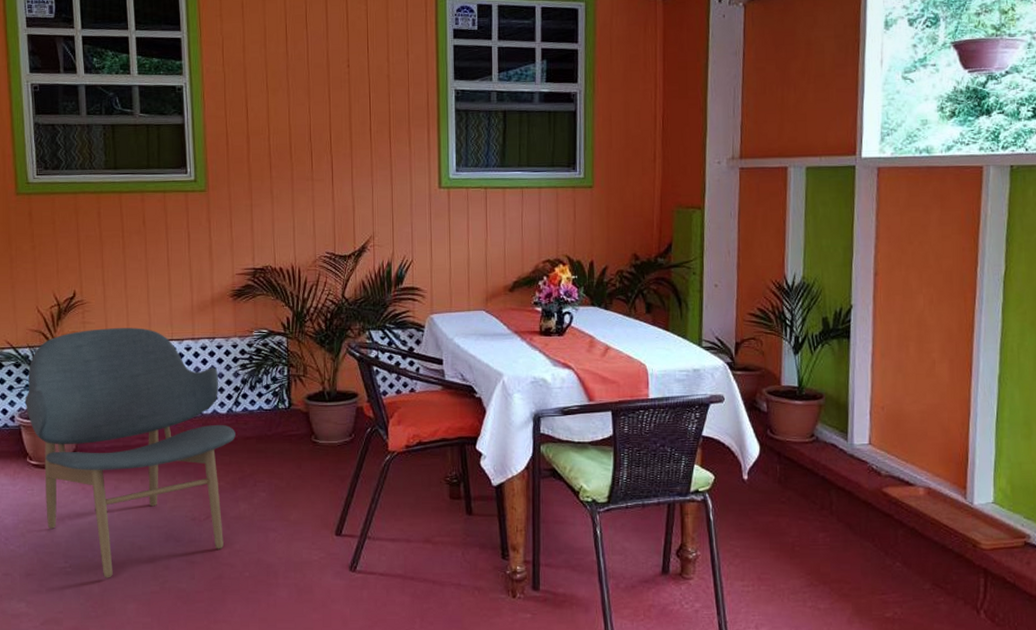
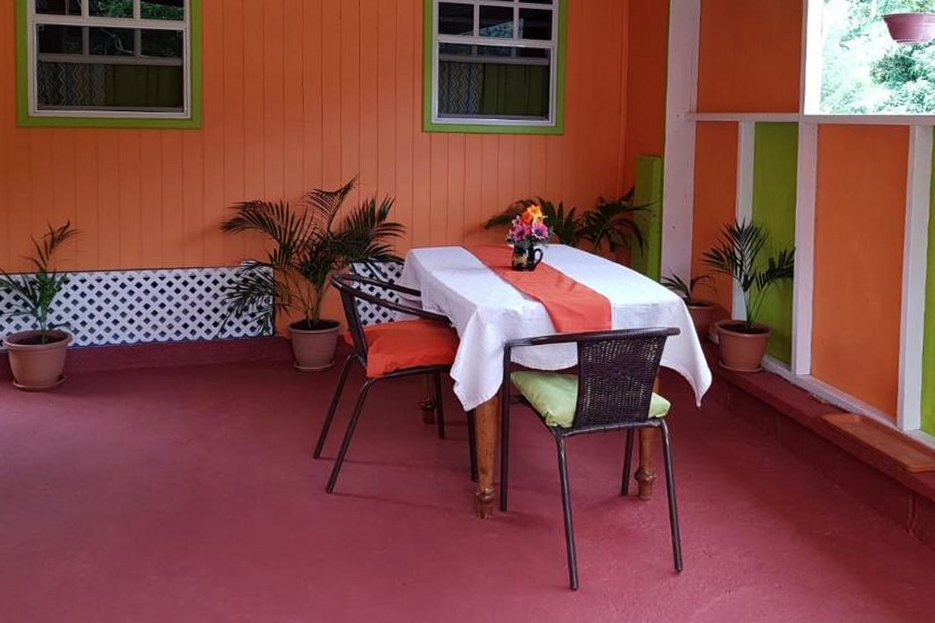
lounge chair: present [24,328,236,578] -> none [13,257,220,500]

